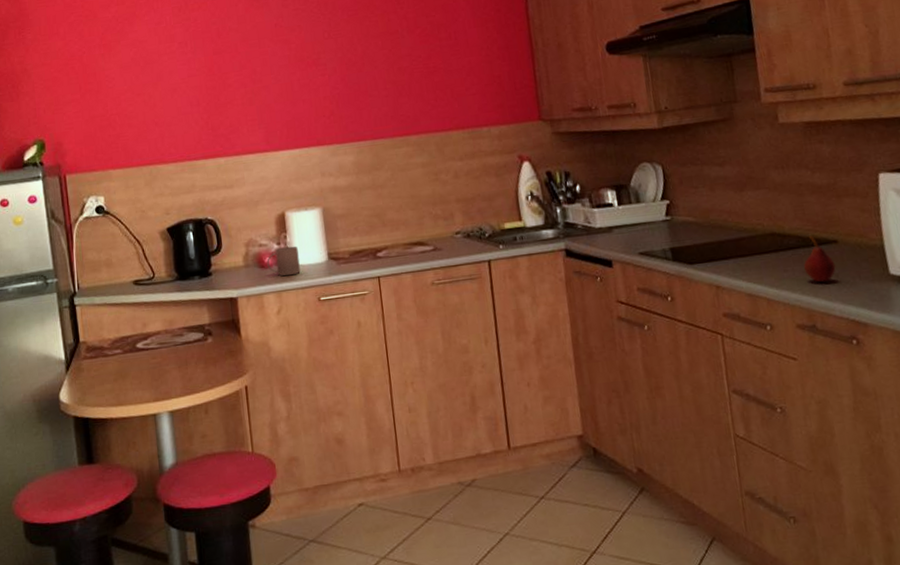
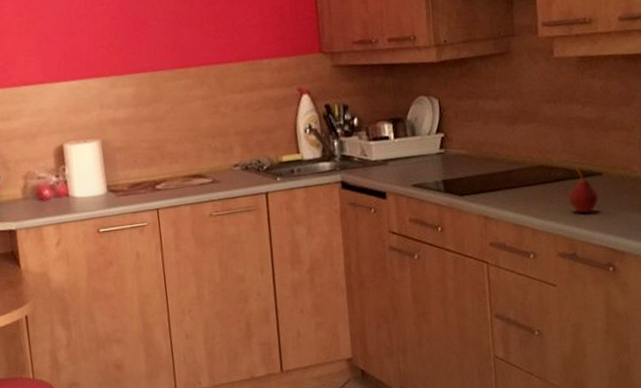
mug: present [267,246,300,277] -> none [45,178,79,209]

